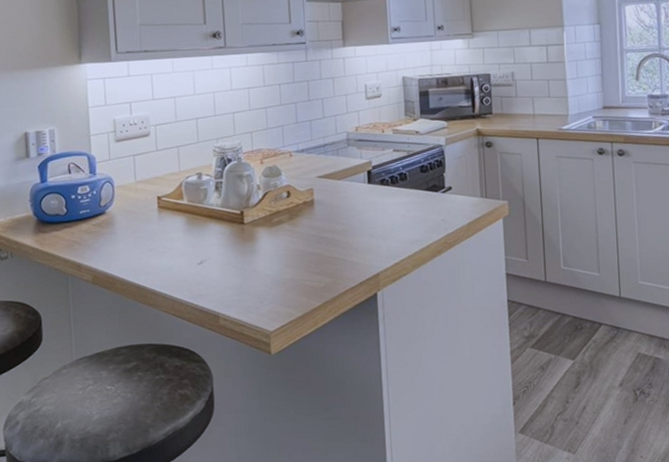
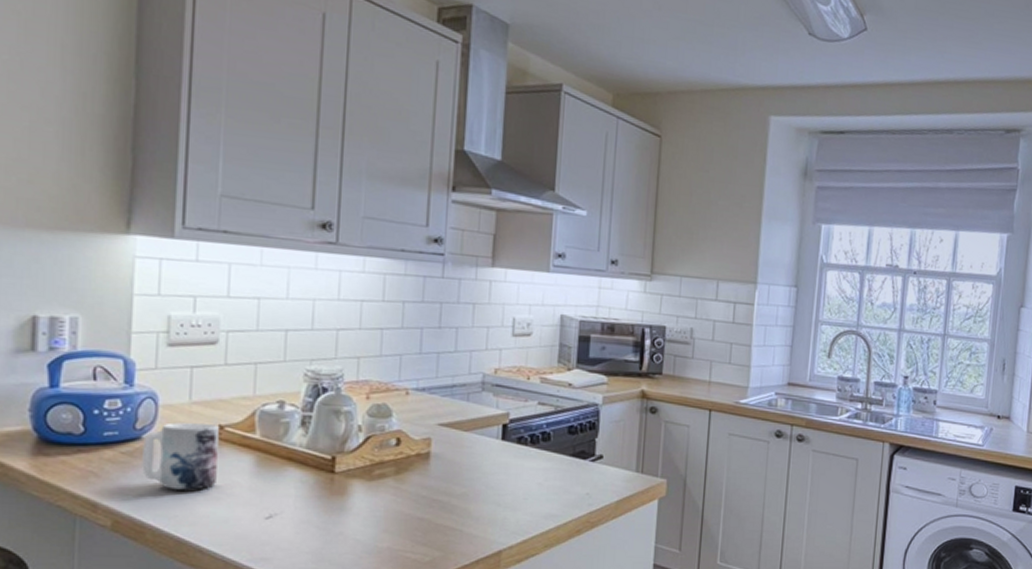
mug: none [107,196,160,249] -> present [142,422,219,490]

